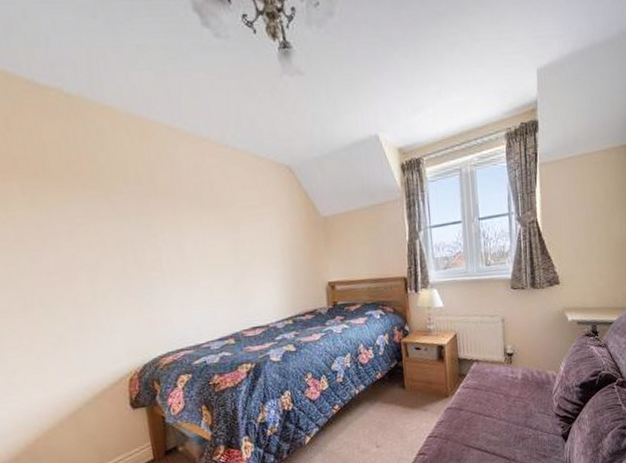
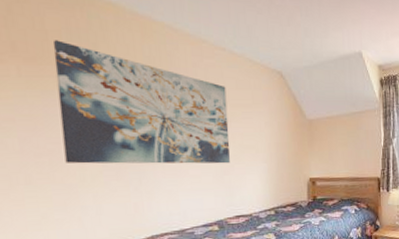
wall art: none [52,152,242,282] -> present [52,40,230,164]

